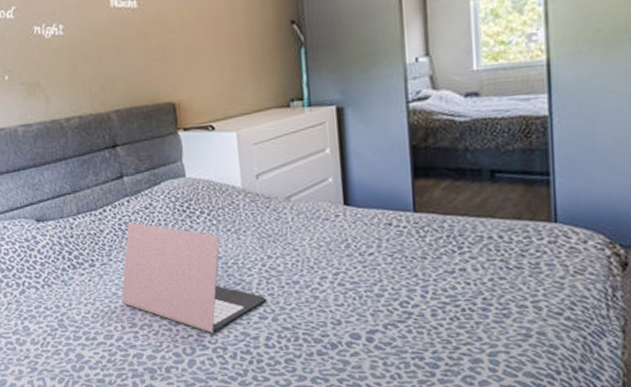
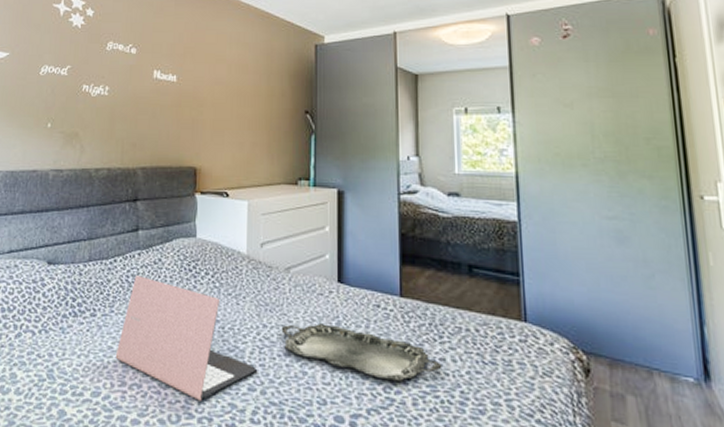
serving tray: none [287,248,463,295] -> present [281,324,442,381]

